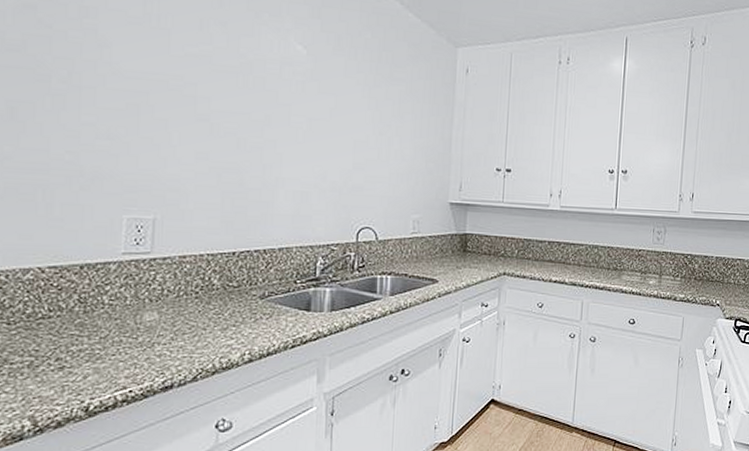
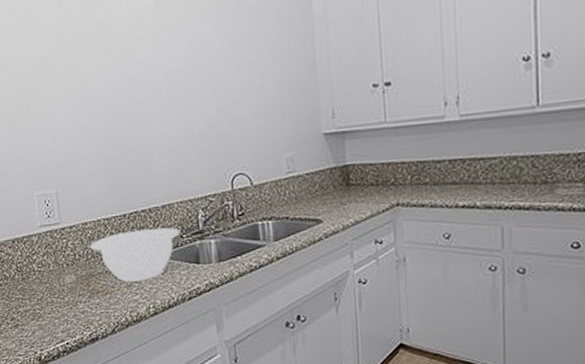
mixing bowl: none [184,270,294,325] -> present [90,227,180,282]

